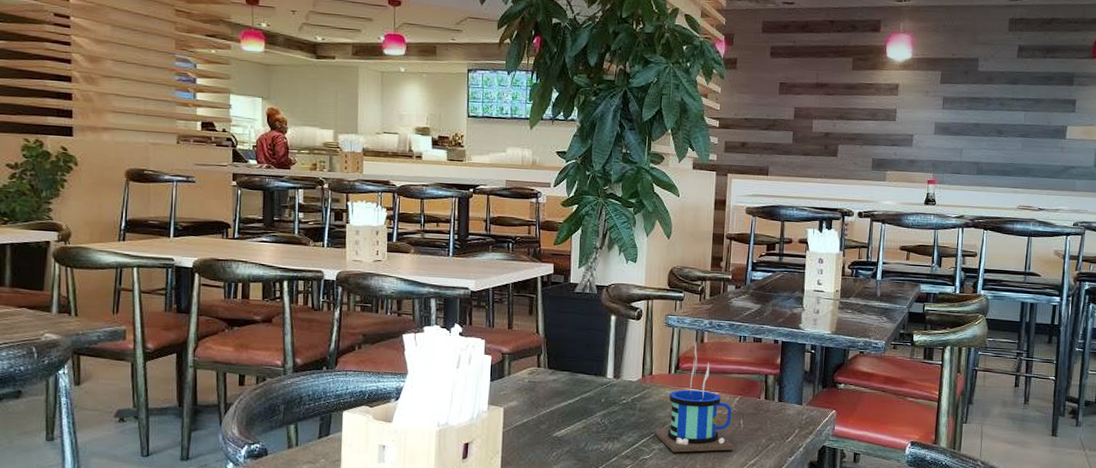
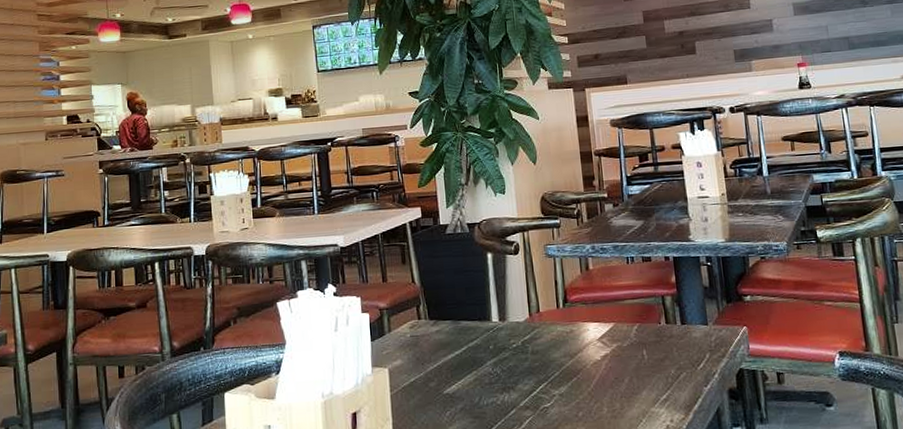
mug: present [653,341,734,453] -> none [550,269,642,396]

